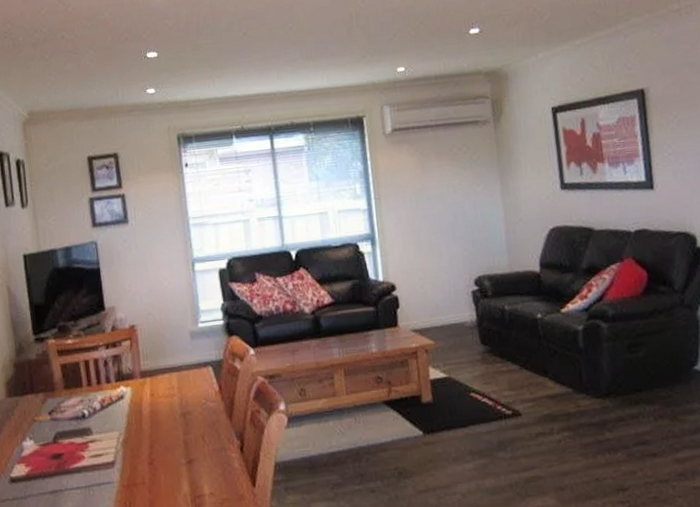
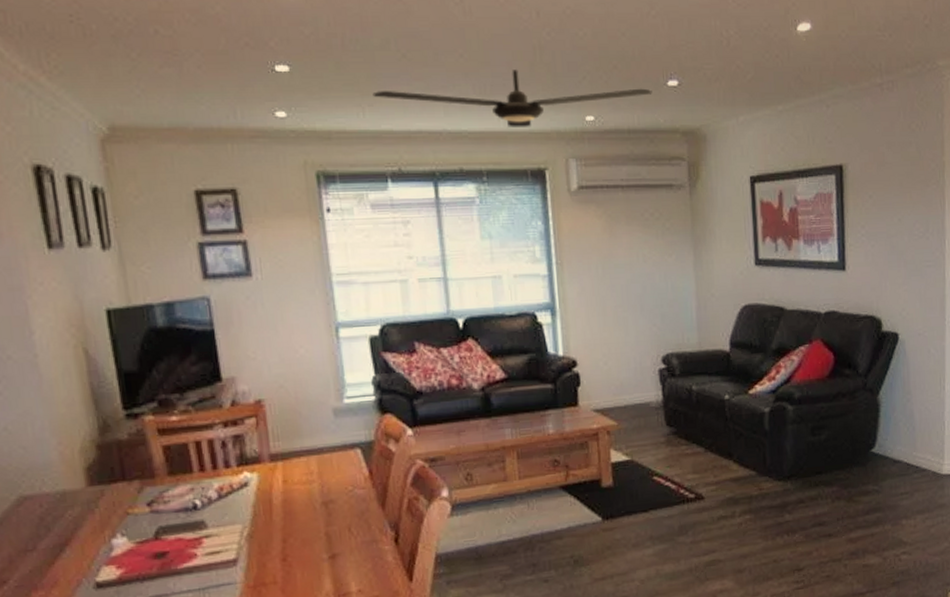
ceiling fan: none [220,35,456,84] -> present [372,70,652,127]

